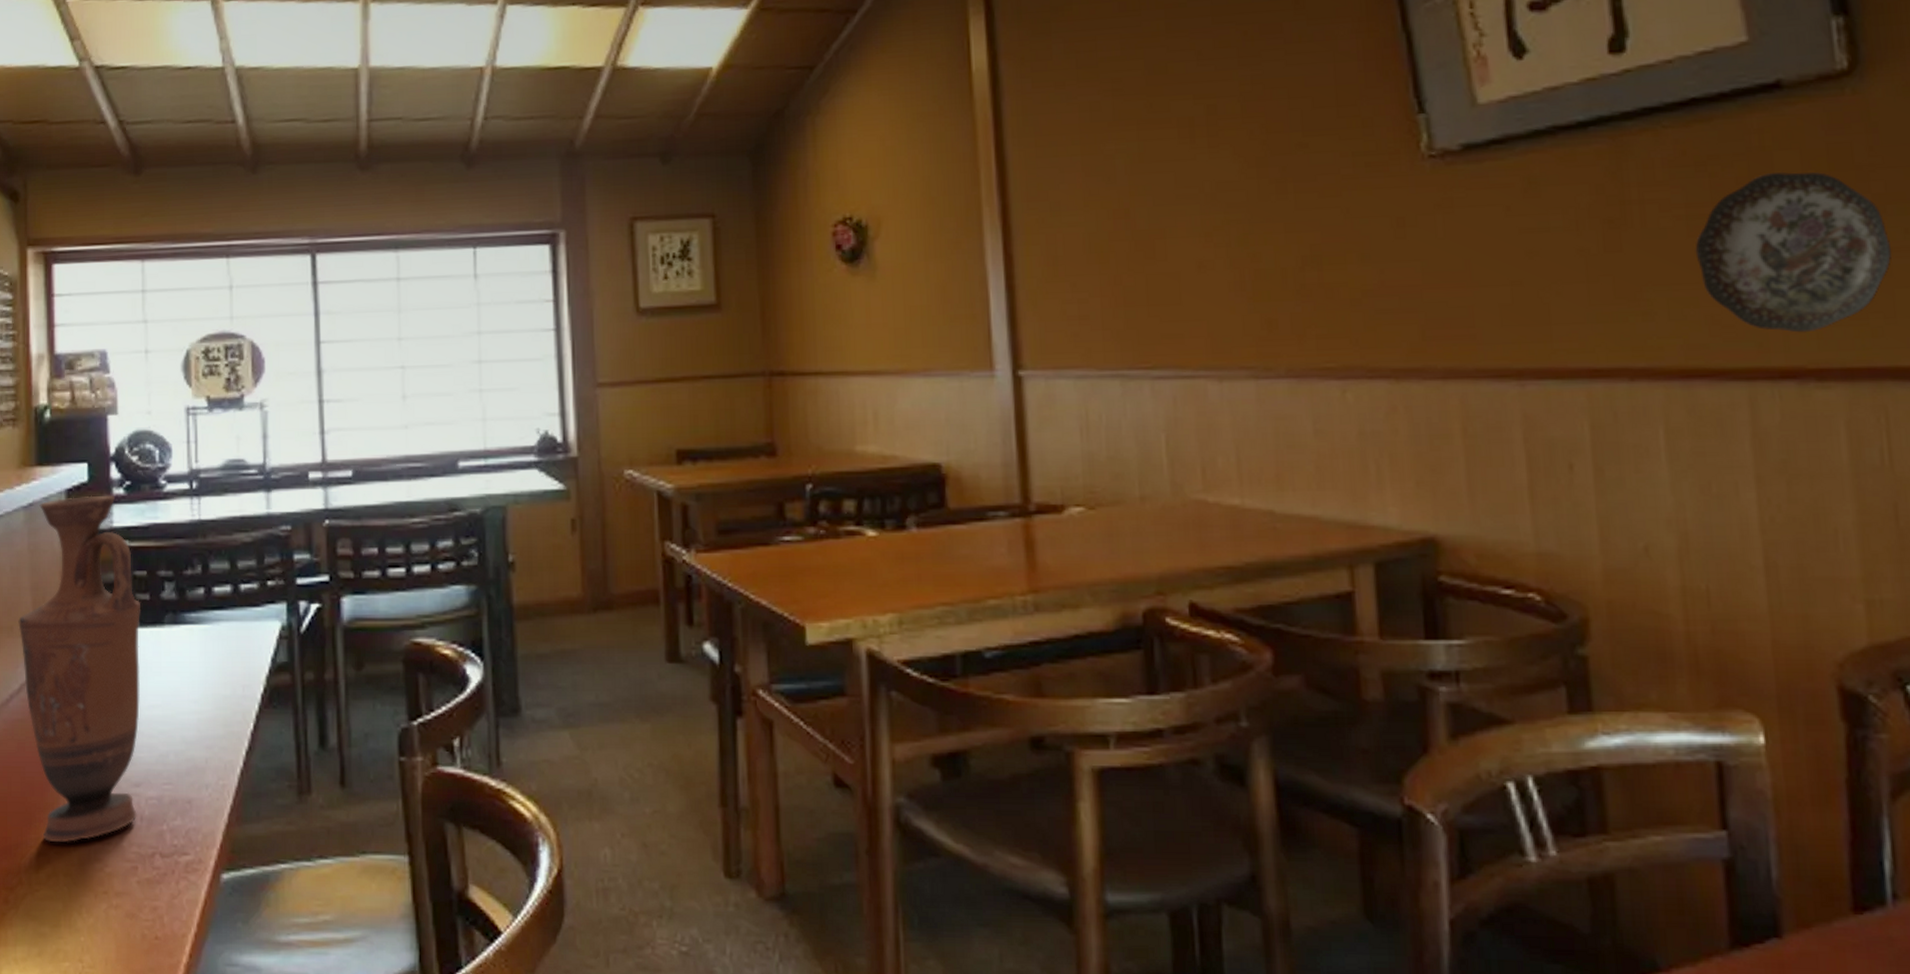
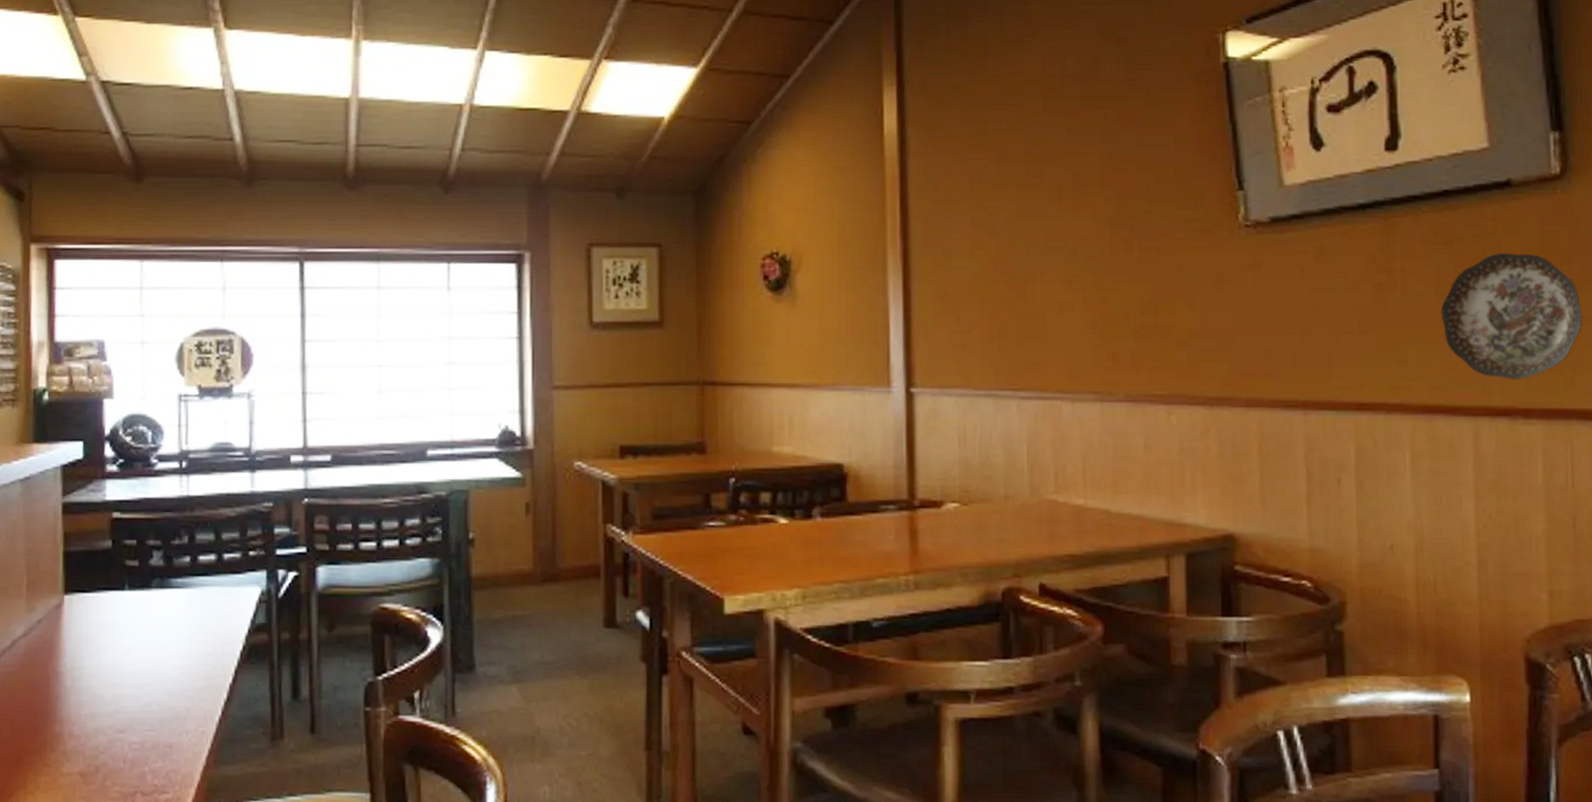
vase: present [18,495,140,842] -> none [12,471,130,782]

